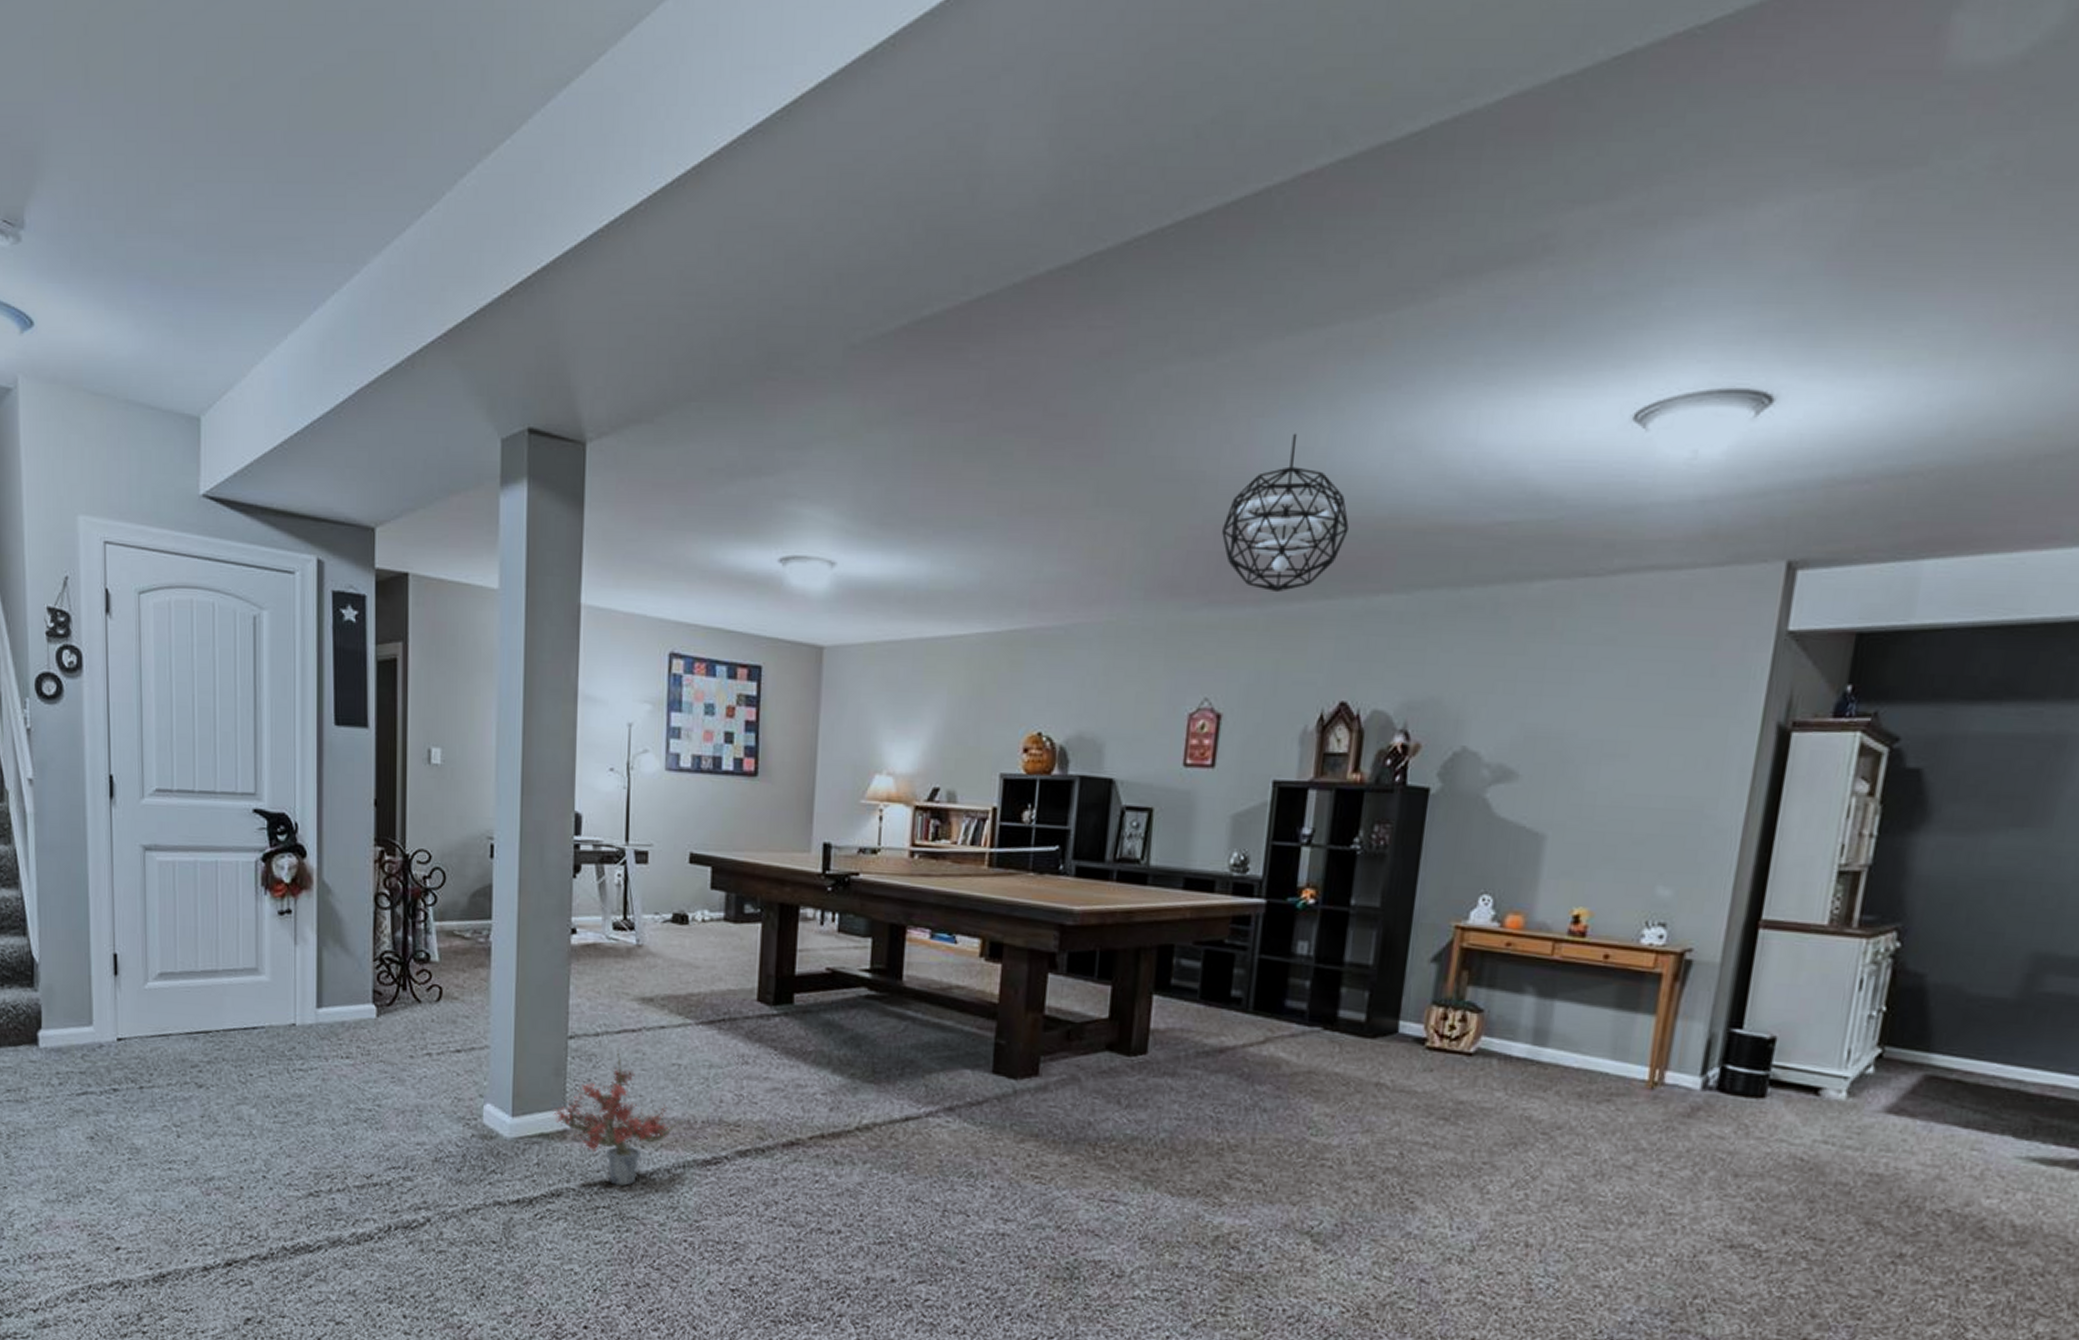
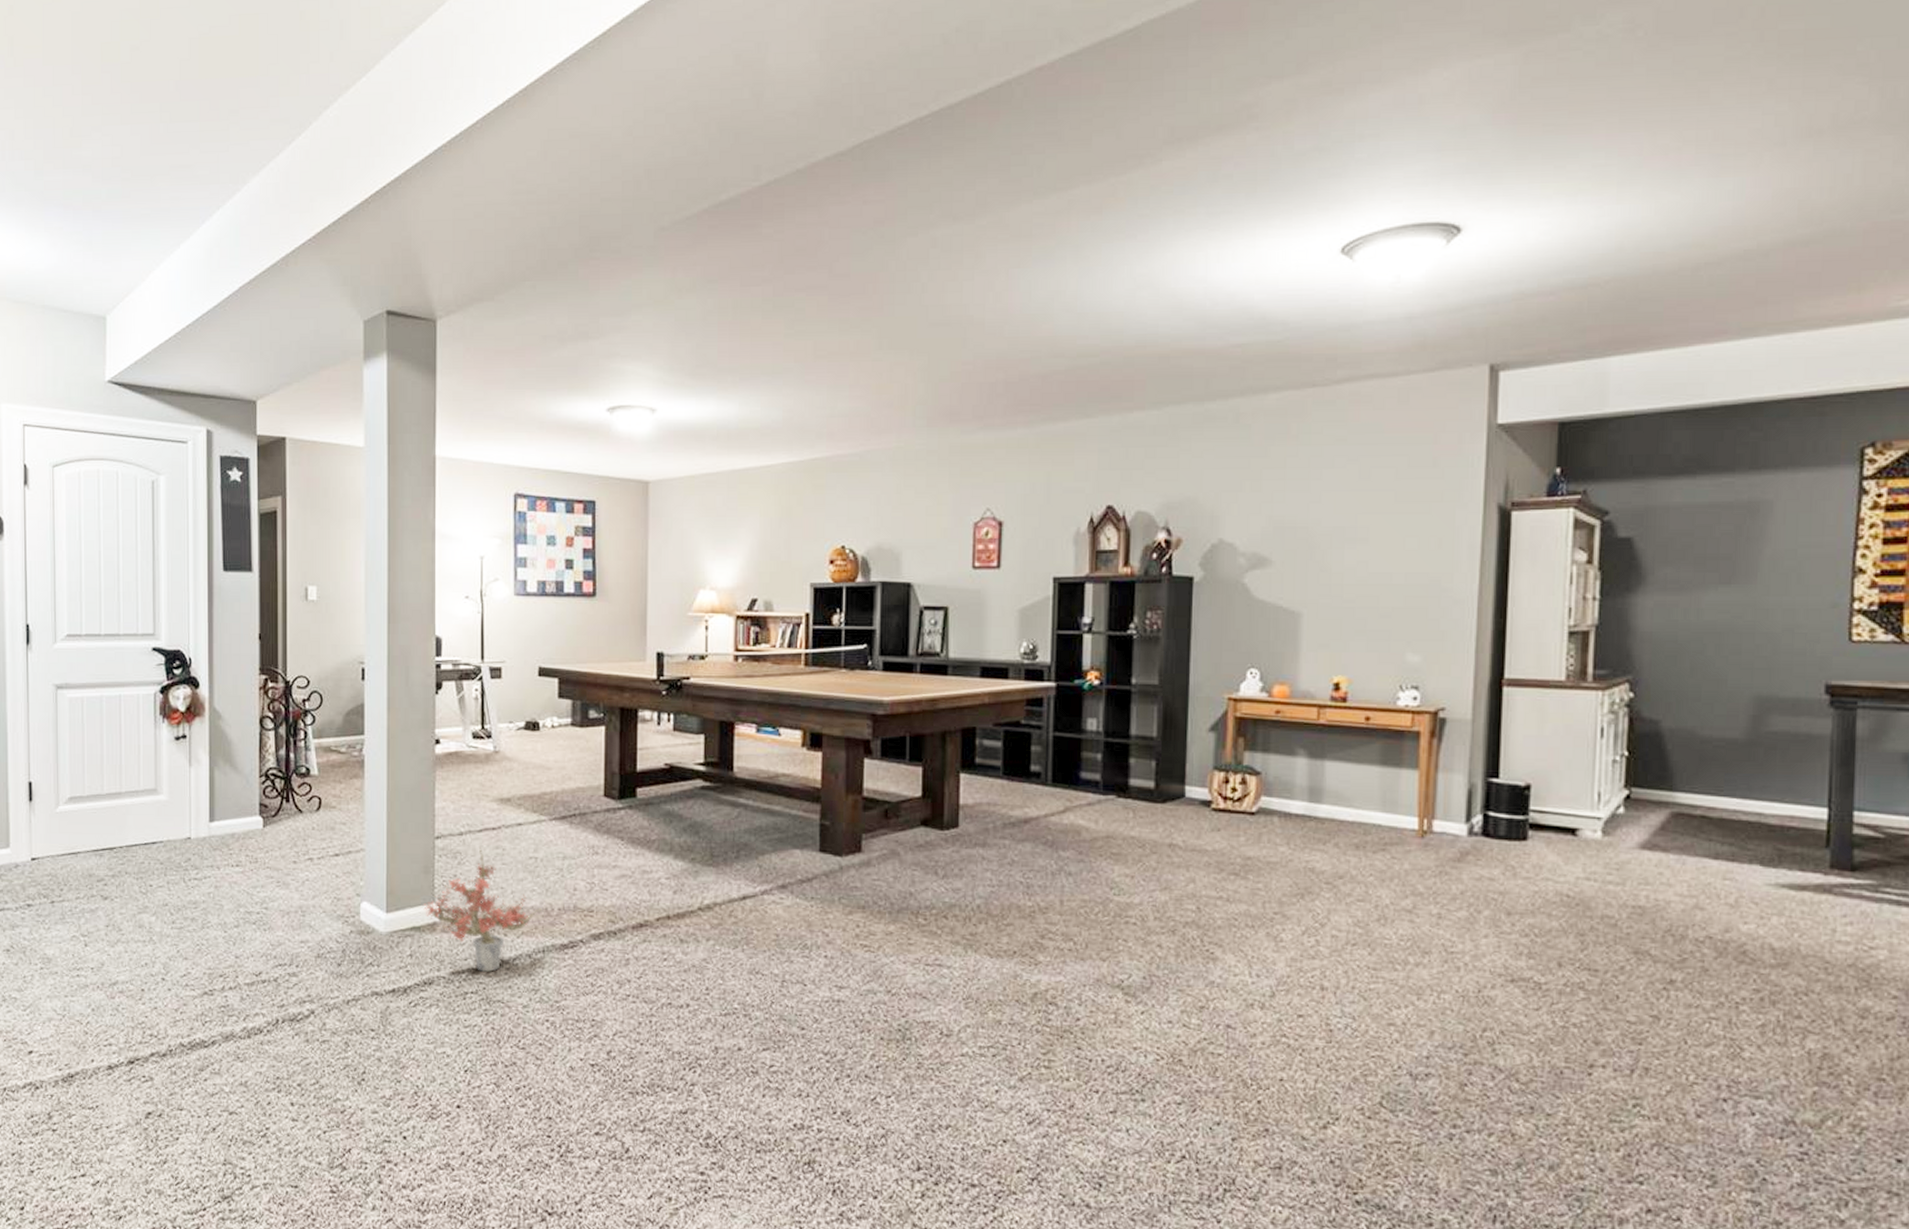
pendant light: present [1222,433,1349,593] -> none [991,279,1101,415]

